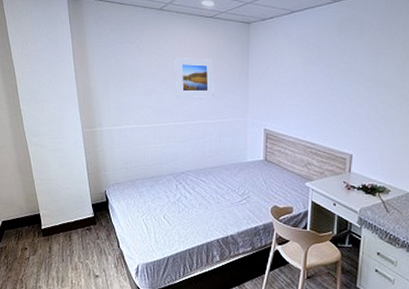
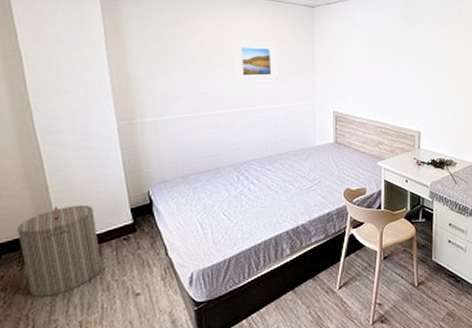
laundry hamper: none [13,196,72,268] -> present [16,204,103,298]

